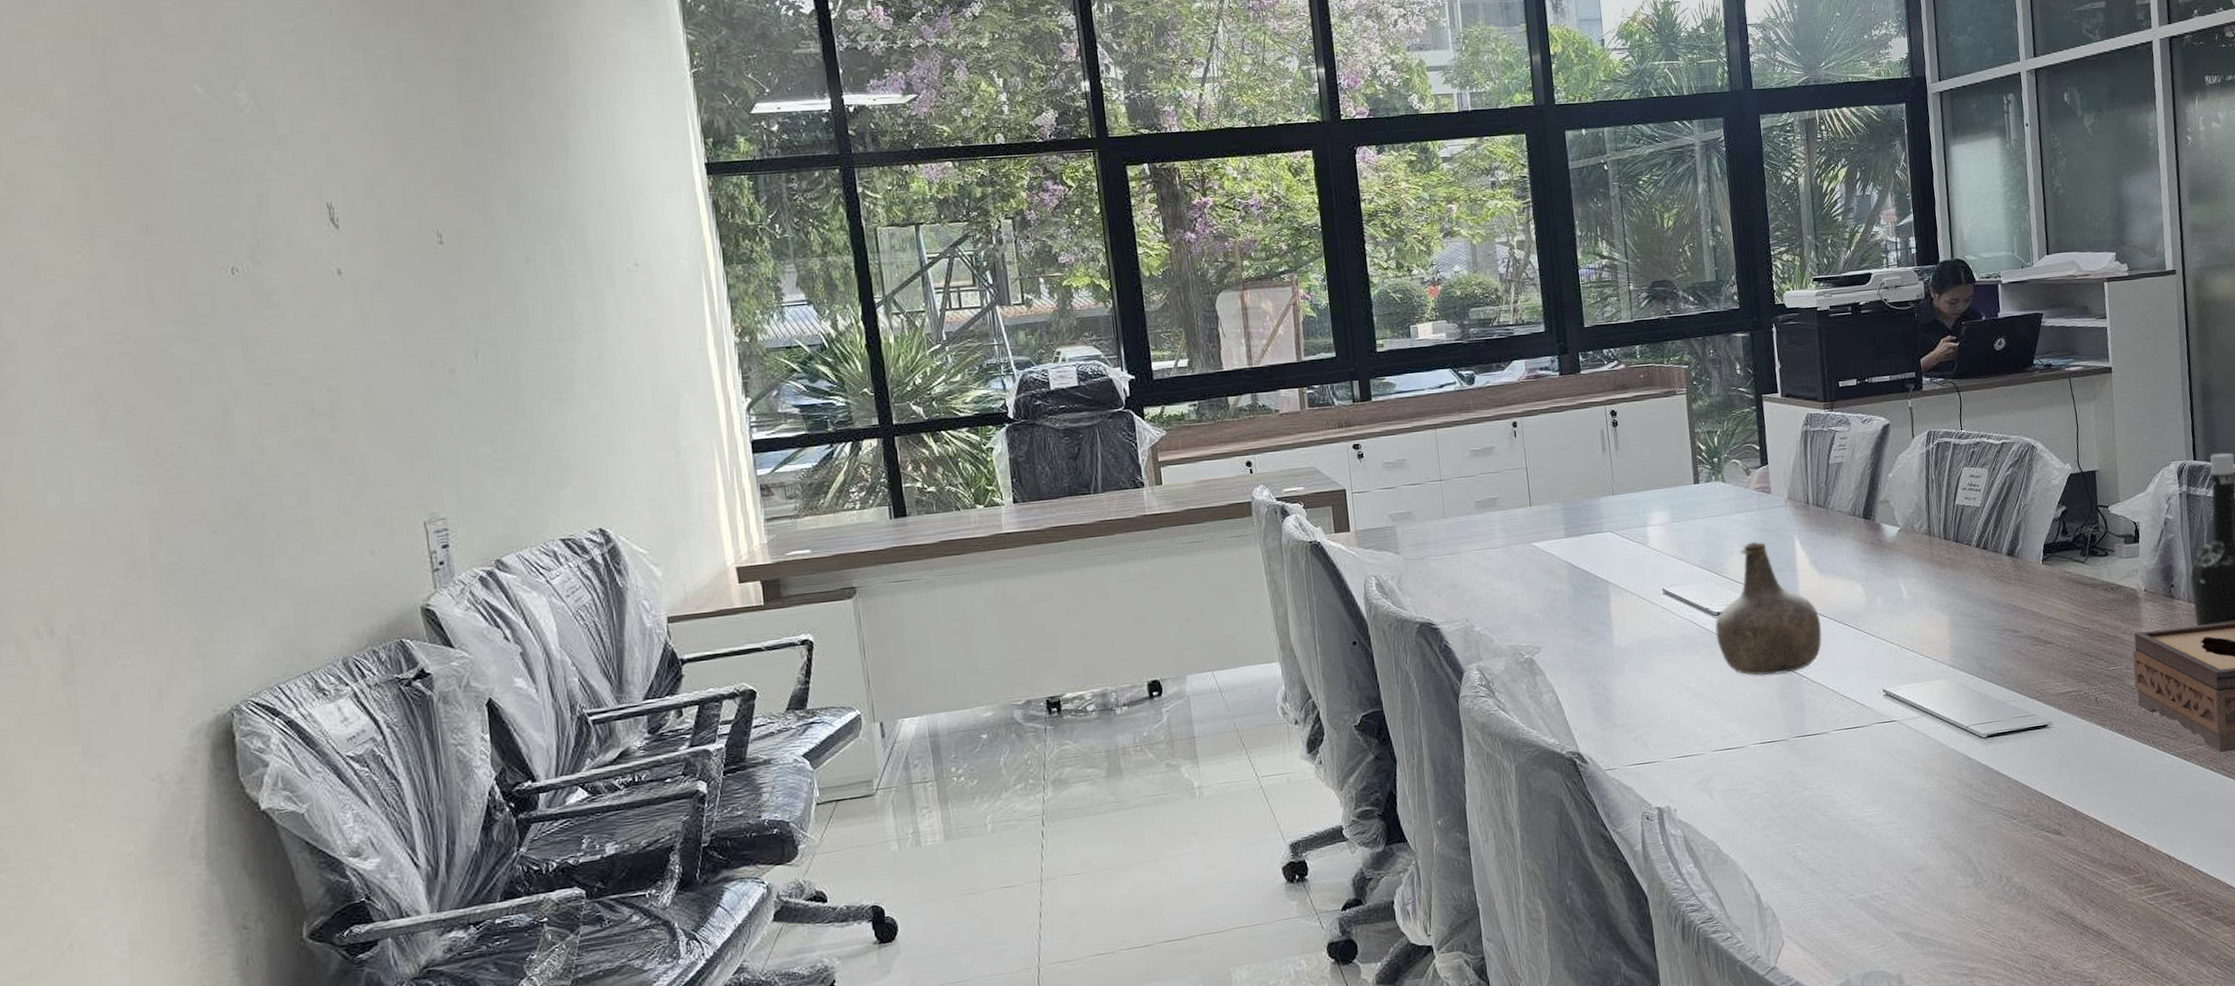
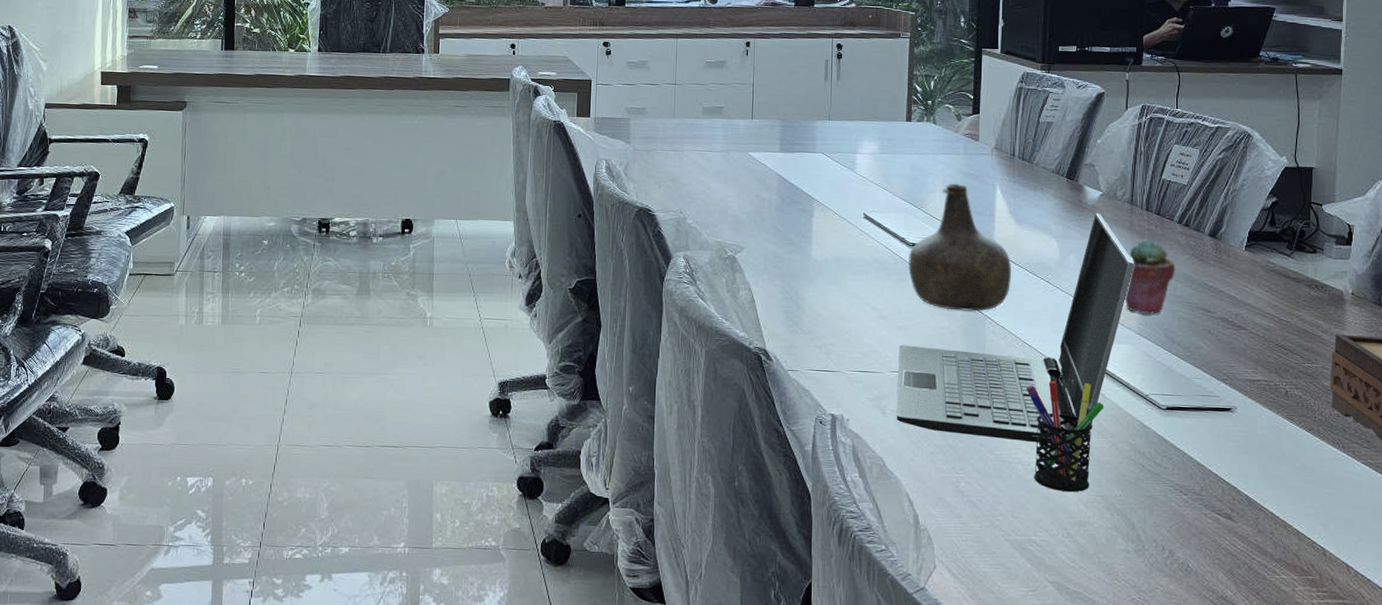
laptop computer: none [1717,549,1940,804] -> present [896,213,1135,444]
pen holder: none [1850,725,1928,841] -> present [1026,380,1104,493]
potted succulent: none [1932,568,1980,646] -> present [1125,239,1176,315]

